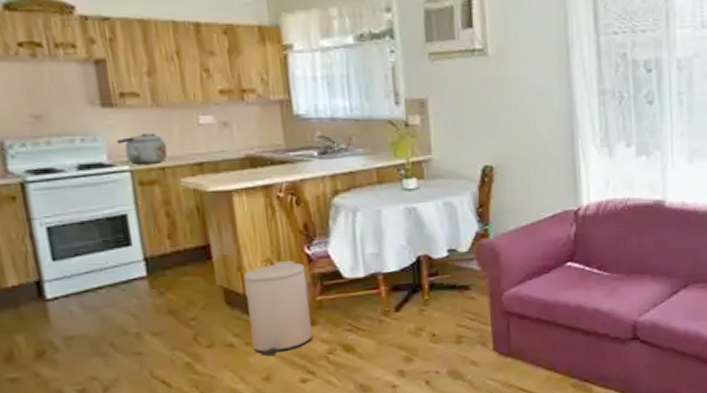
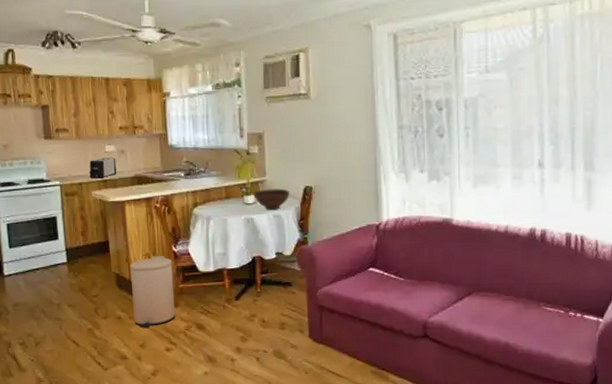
kettle: present [116,133,167,164] -> none [52,158,84,180]
toaster: none [175,131,219,161] -> present [89,157,117,179]
bowl: none [417,169,464,196] -> present [254,189,290,210]

